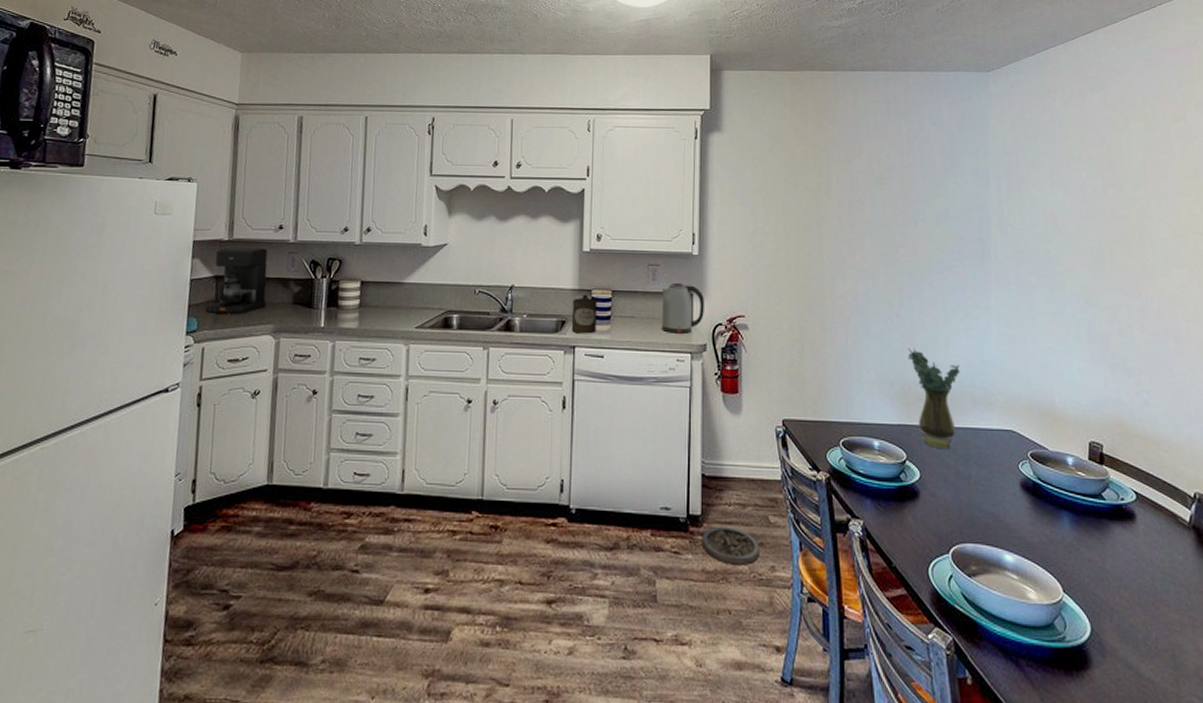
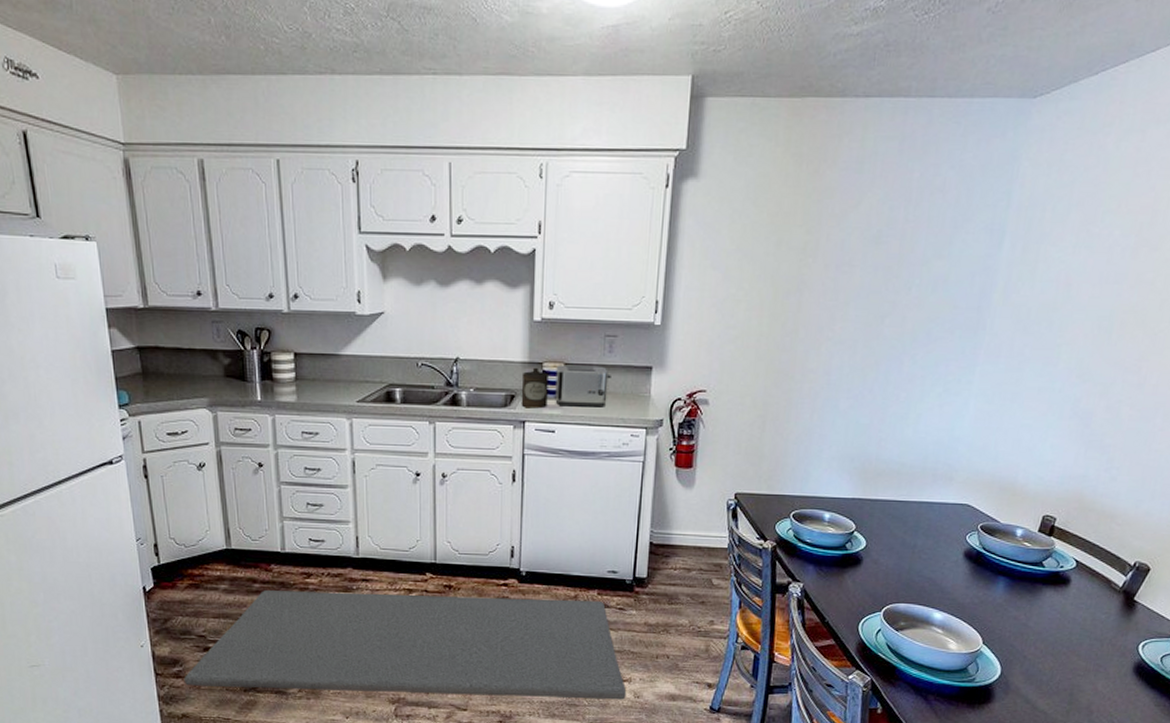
rug: none [195,533,687,670] -> present [184,590,627,700]
coffee maker: present [205,247,268,314] -> none [133,315,197,387]
toaster: none [602,291,655,333] -> present [554,364,611,407]
kettle: present [661,282,704,334] -> none [616,355,664,409]
pet bowl: present [702,526,760,565] -> none [646,587,701,620]
vase: present [908,348,960,449] -> none [872,424,927,521]

